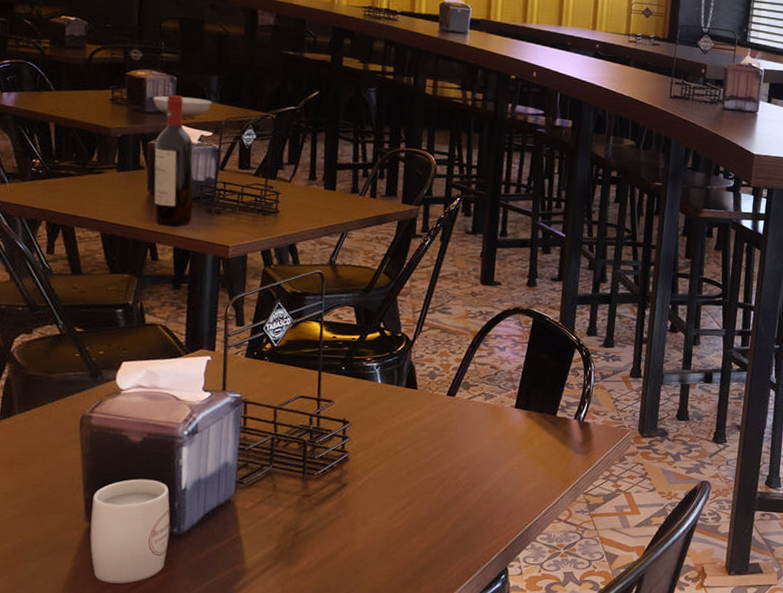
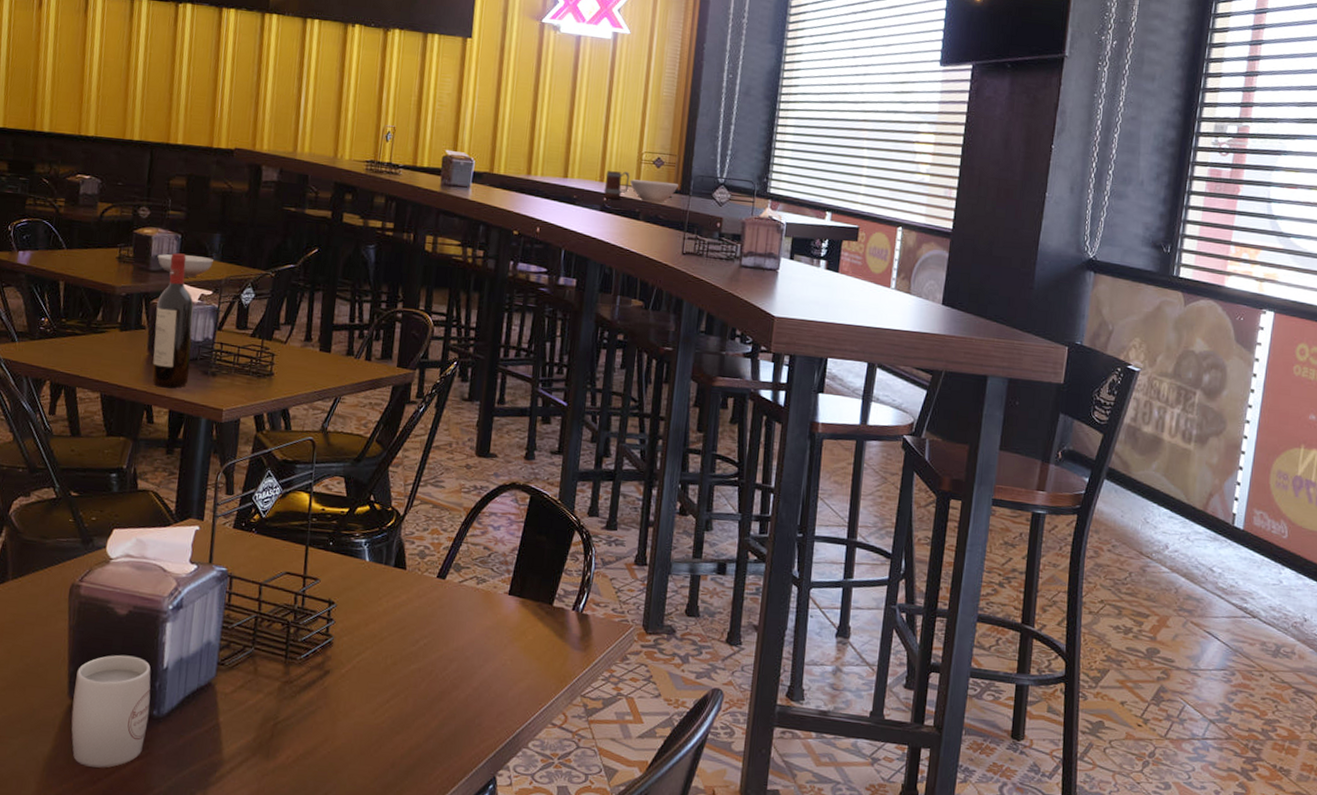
beer mug: none [596,20,621,47] -> present [603,171,630,200]
bowl: none [620,28,666,50] -> present [629,179,678,203]

